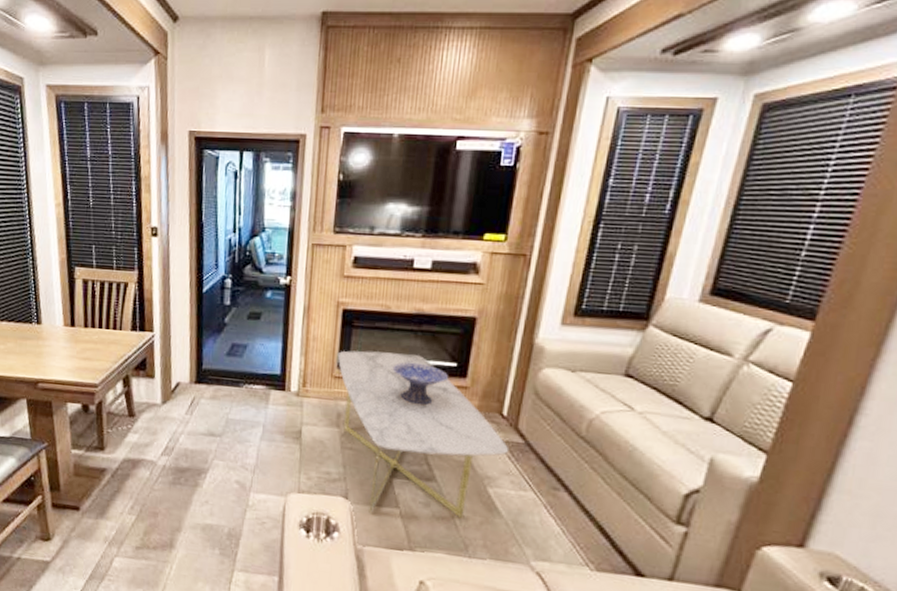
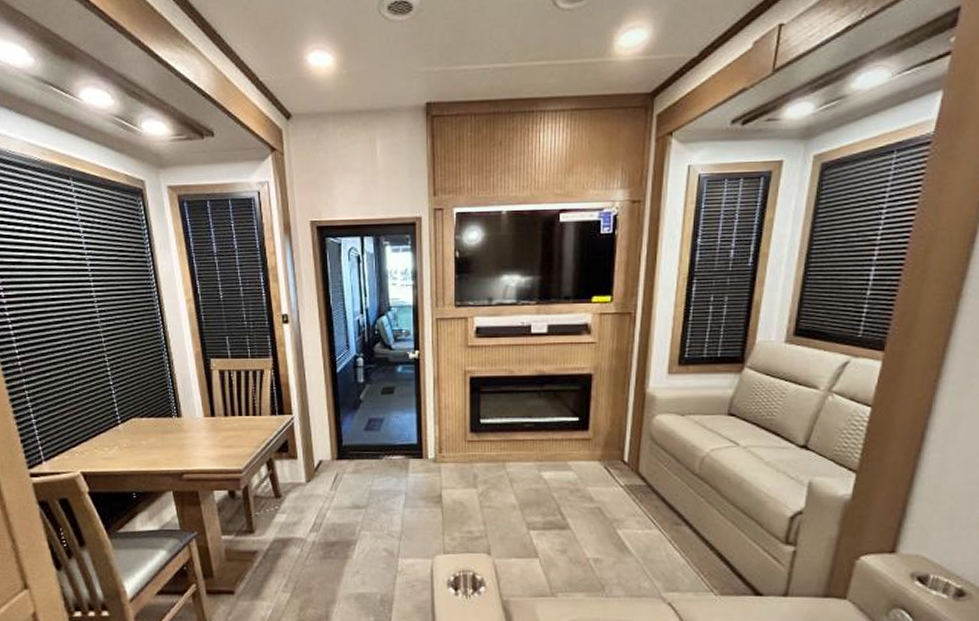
coffee table: present [337,350,509,519] -> none [469,414,633,566]
decorative bowl: present [392,362,449,406] -> none [520,420,573,460]

